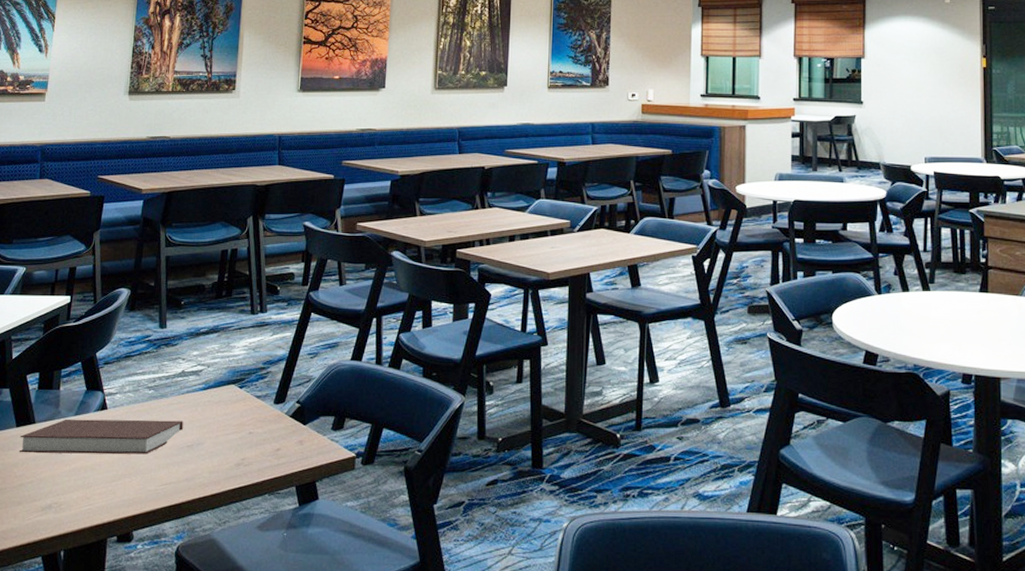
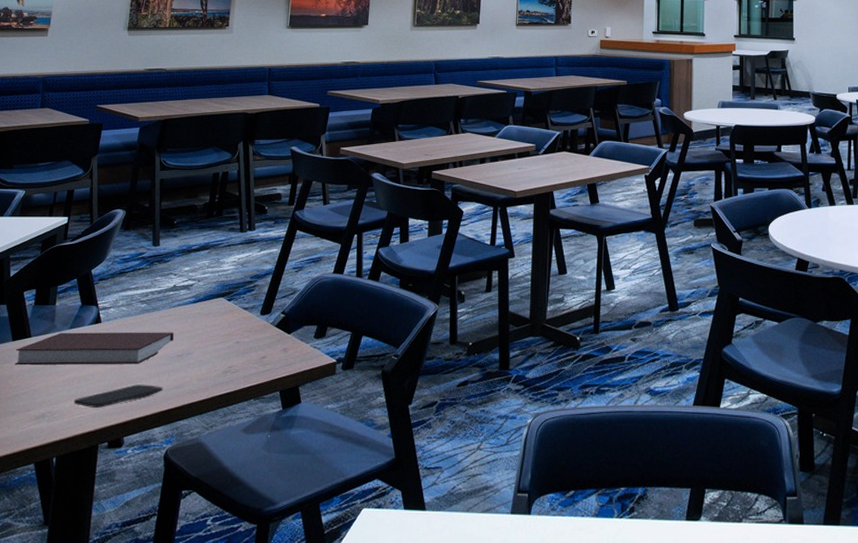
smartphone: none [80,476,174,500] -> present [73,384,164,408]

